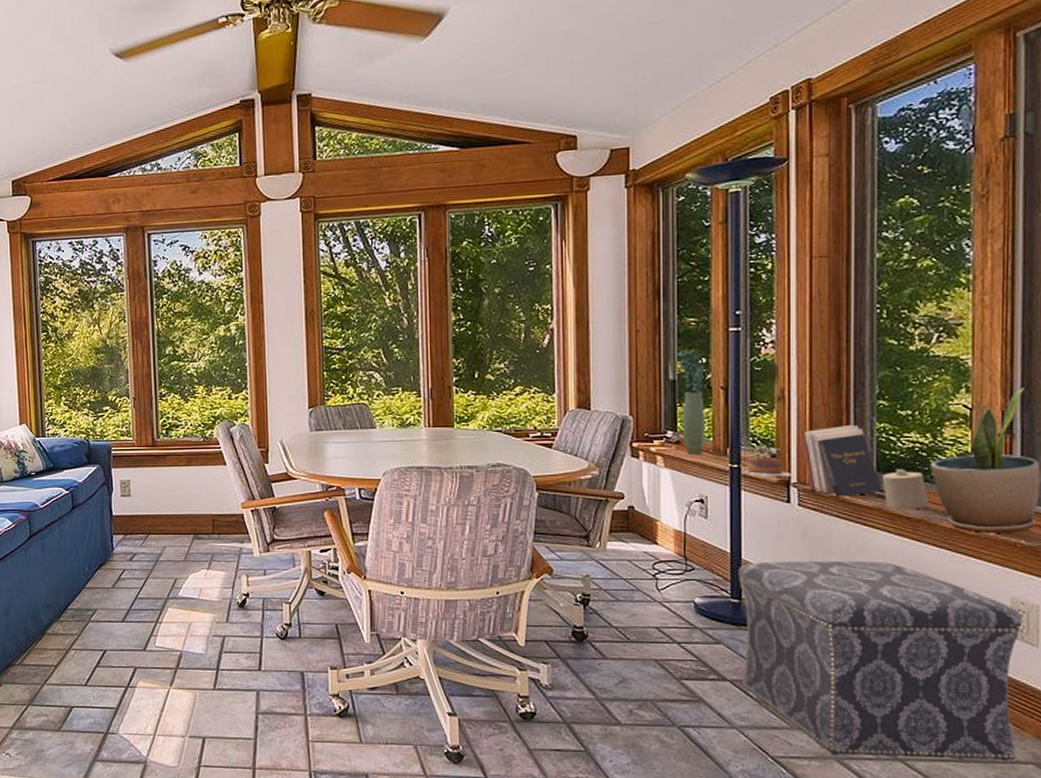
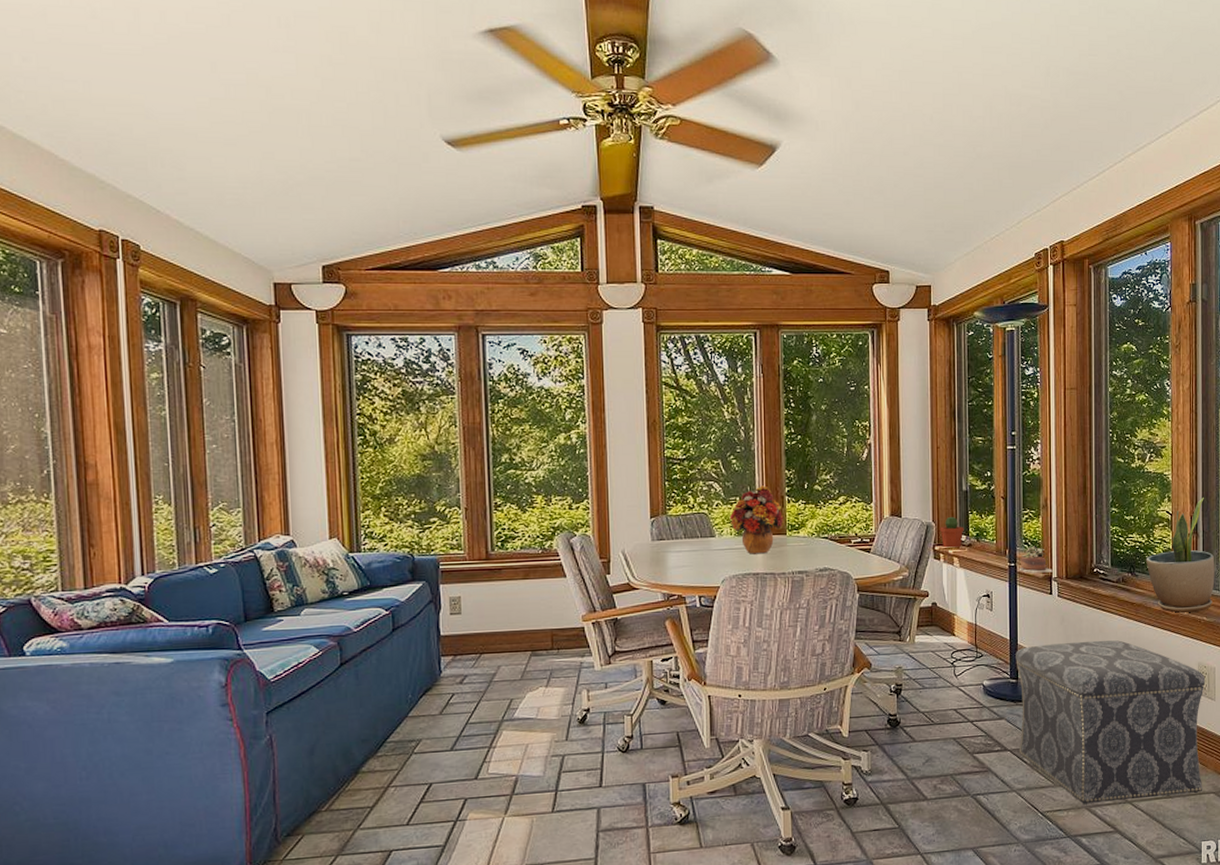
flower arrangement: none [391,375,451,447] -> present [729,485,784,554]
succulent plant: none [639,409,671,445] -> present [940,516,964,548]
vase: present [677,347,706,456] -> none [969,462,991,557]
books: present [801,425,883,497] -> none [1060,528,1115,588]
candle: present [883,468,929,510] -> none [1115,563,1146,597]

